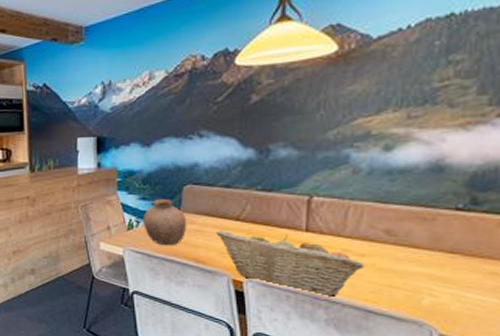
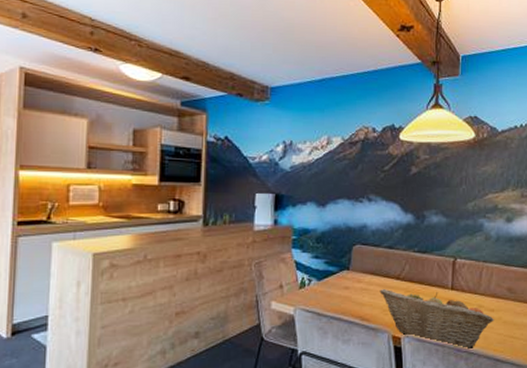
pottery: present [143,198,187,246] -> none [315,257,355,304]

